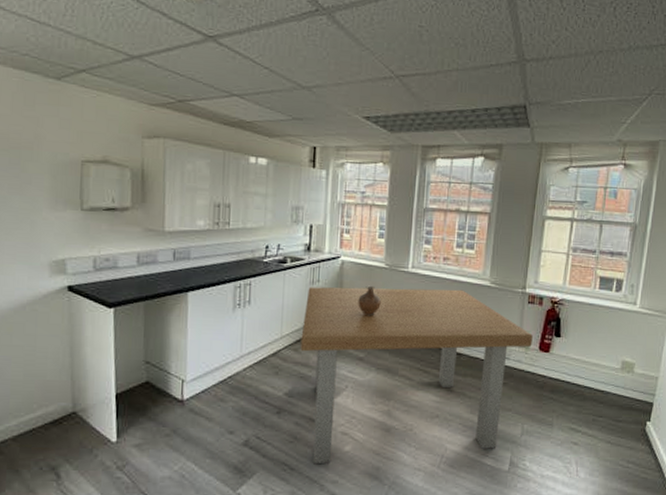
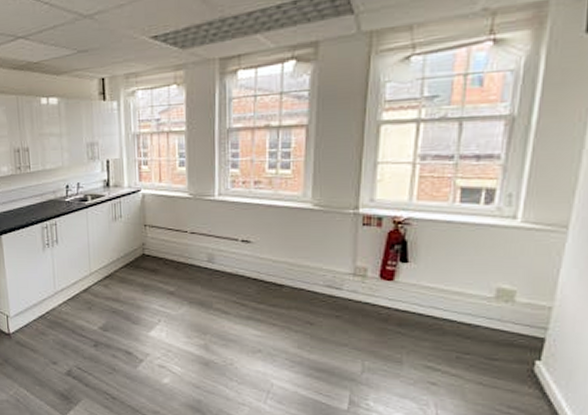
dining table: present [300,287,533,465] -> none [109,215,371,395]
ceramic jug: present [358,285,381,316] -> none [163,217,188,249]

